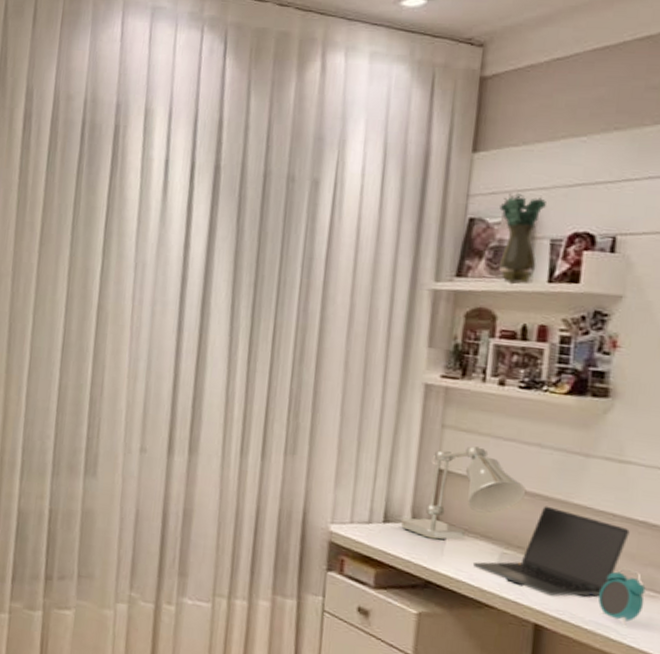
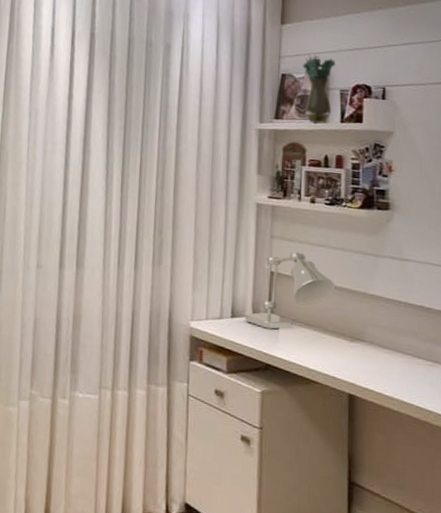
laptop: present [472,505,630,597] -> none [300,297,412,371]
alarm clock: present [598,566,646,629] -> none [394,342,426,393]

